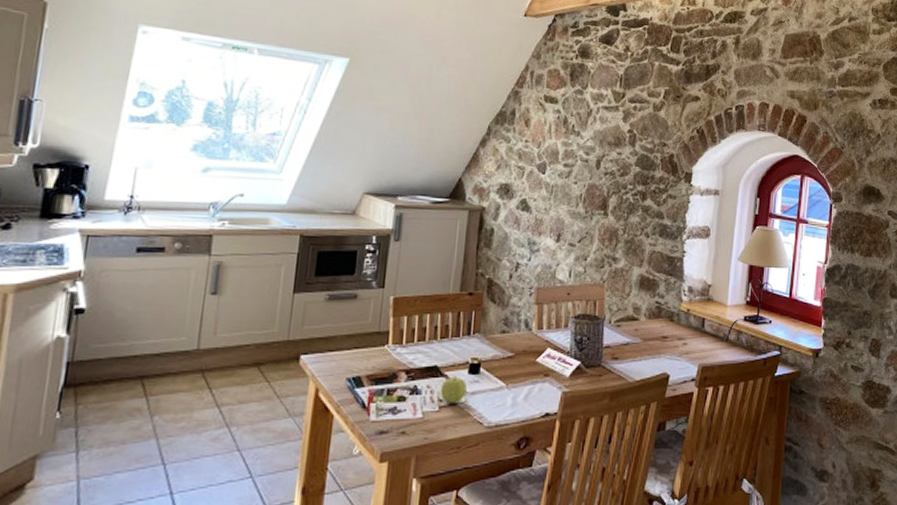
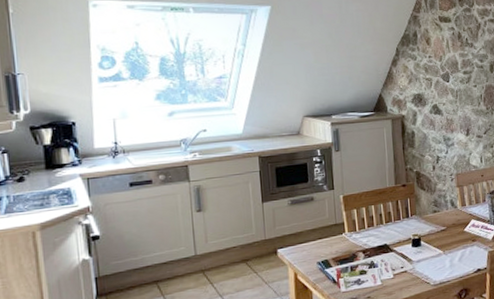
fruit: present [440,376,467,403] -> none [392,250,413,271]

